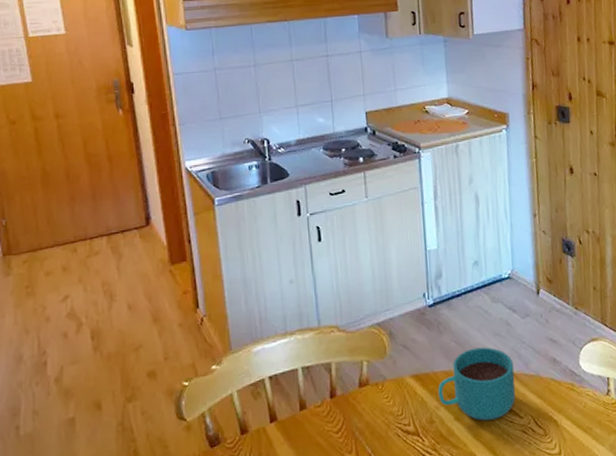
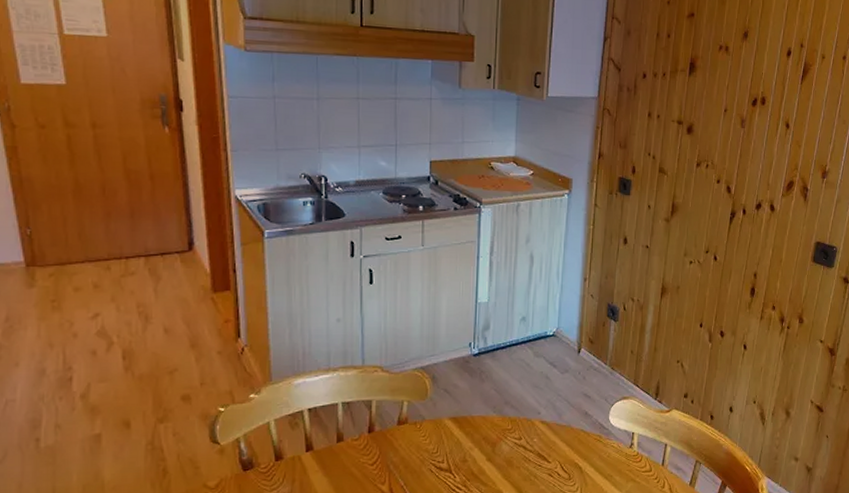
cup: present [438,347,516,421] -> none [473,397,548,463]

